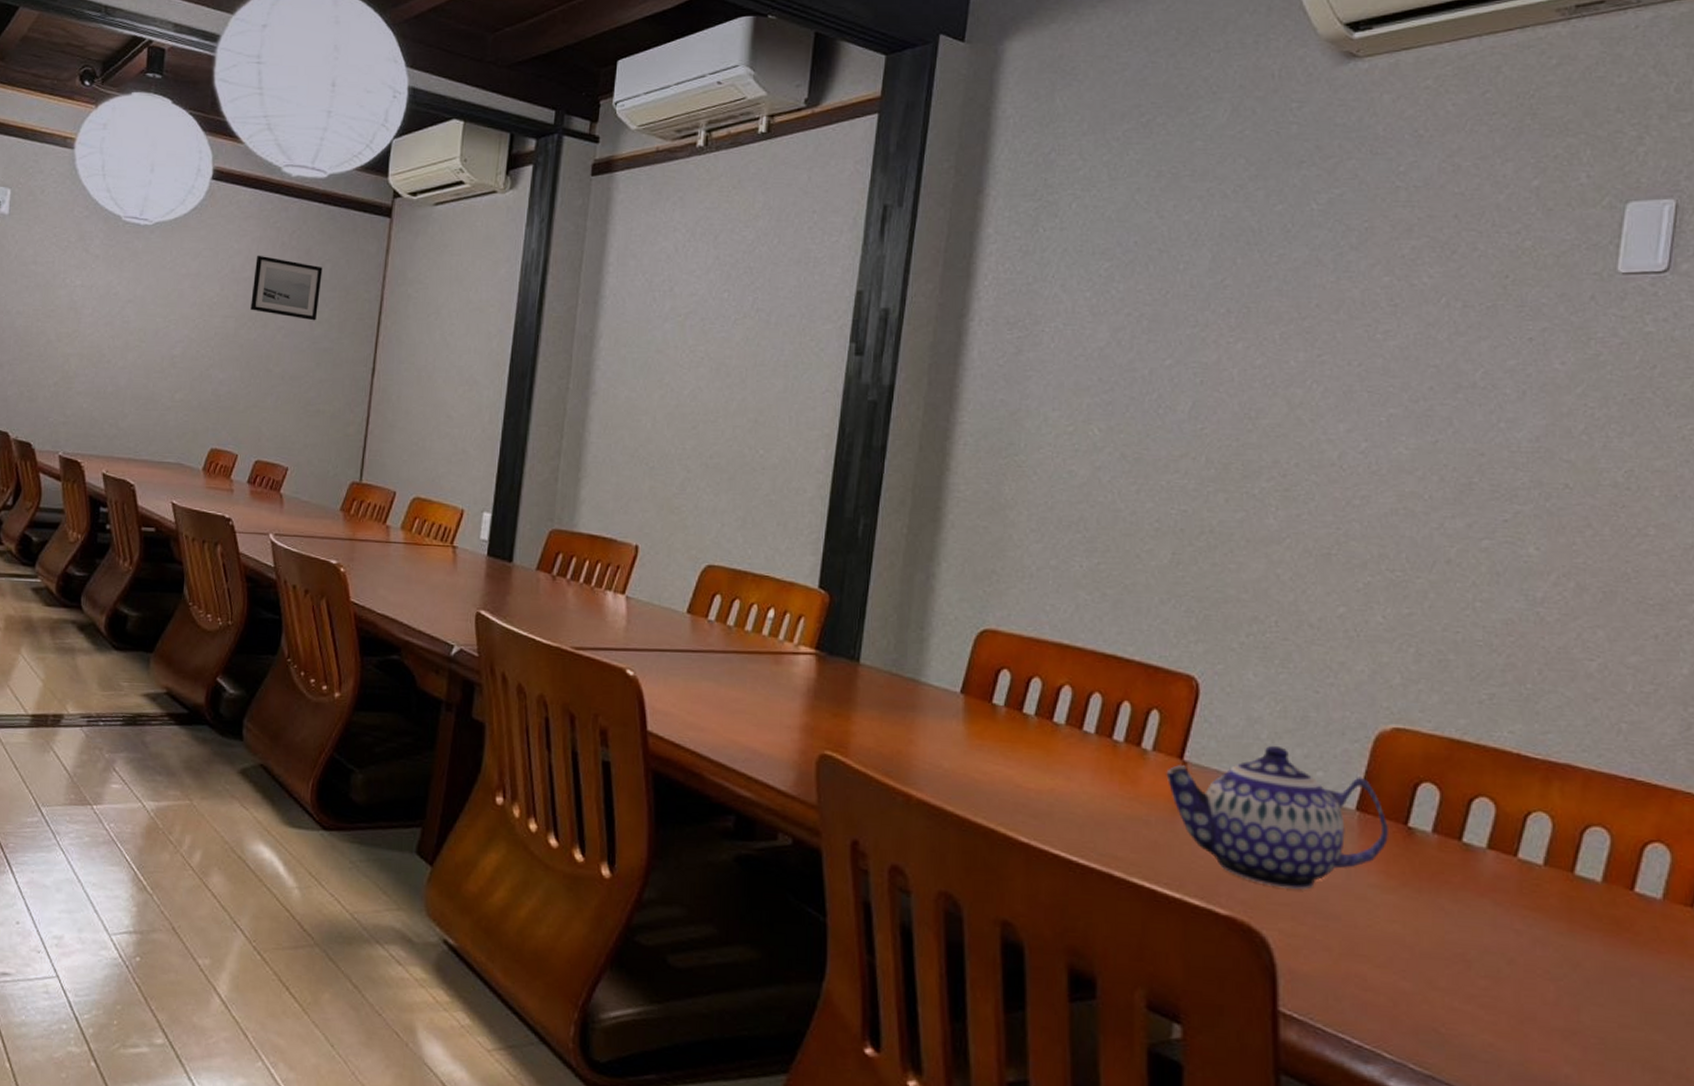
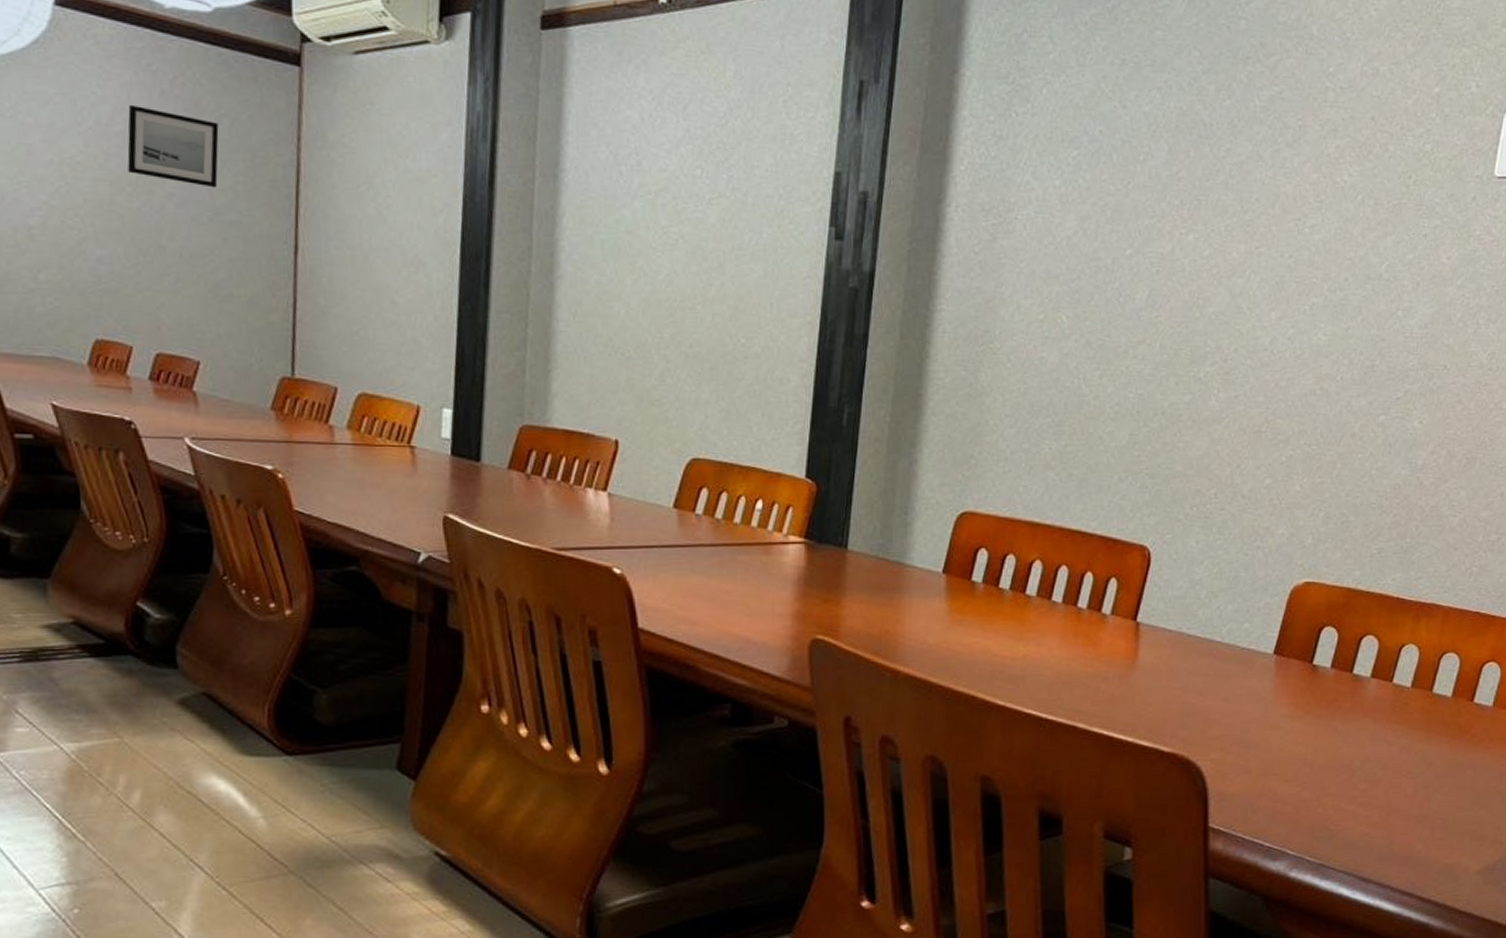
teapot: present [1166,745,1388,890] -> none [1122,603,1298,725]

